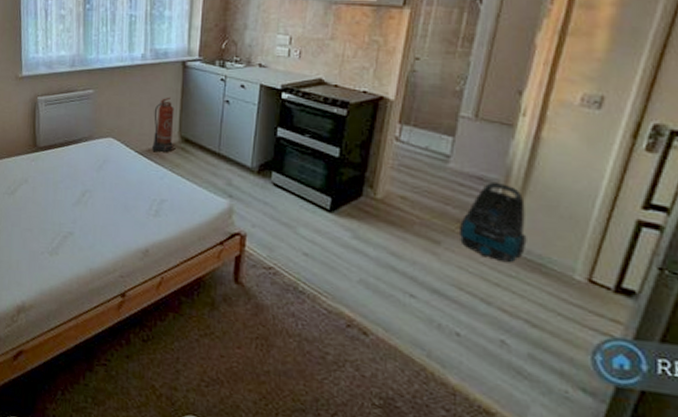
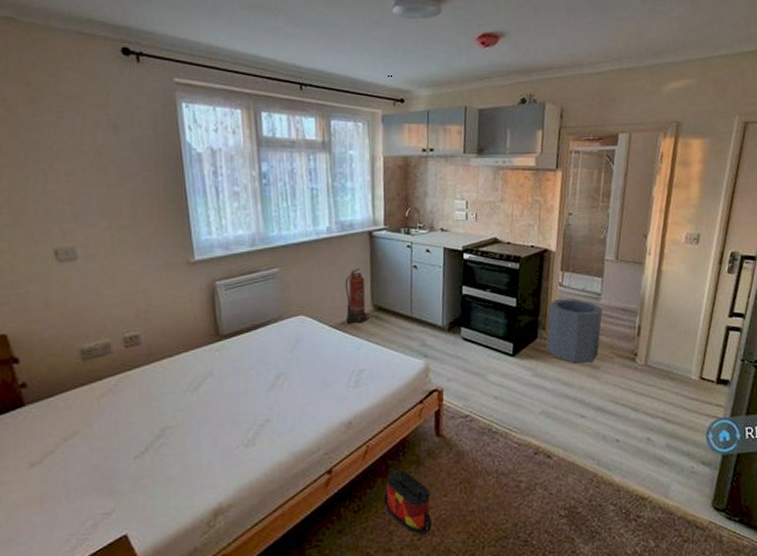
bag: none [173,308,222,384] -> present [383,469,432,536]
trash can: none [372,156,452,235] -> present [546,299,603,364]
vacuum cleaner: present [458,183,527,263] -> none [611,311,659,375]

